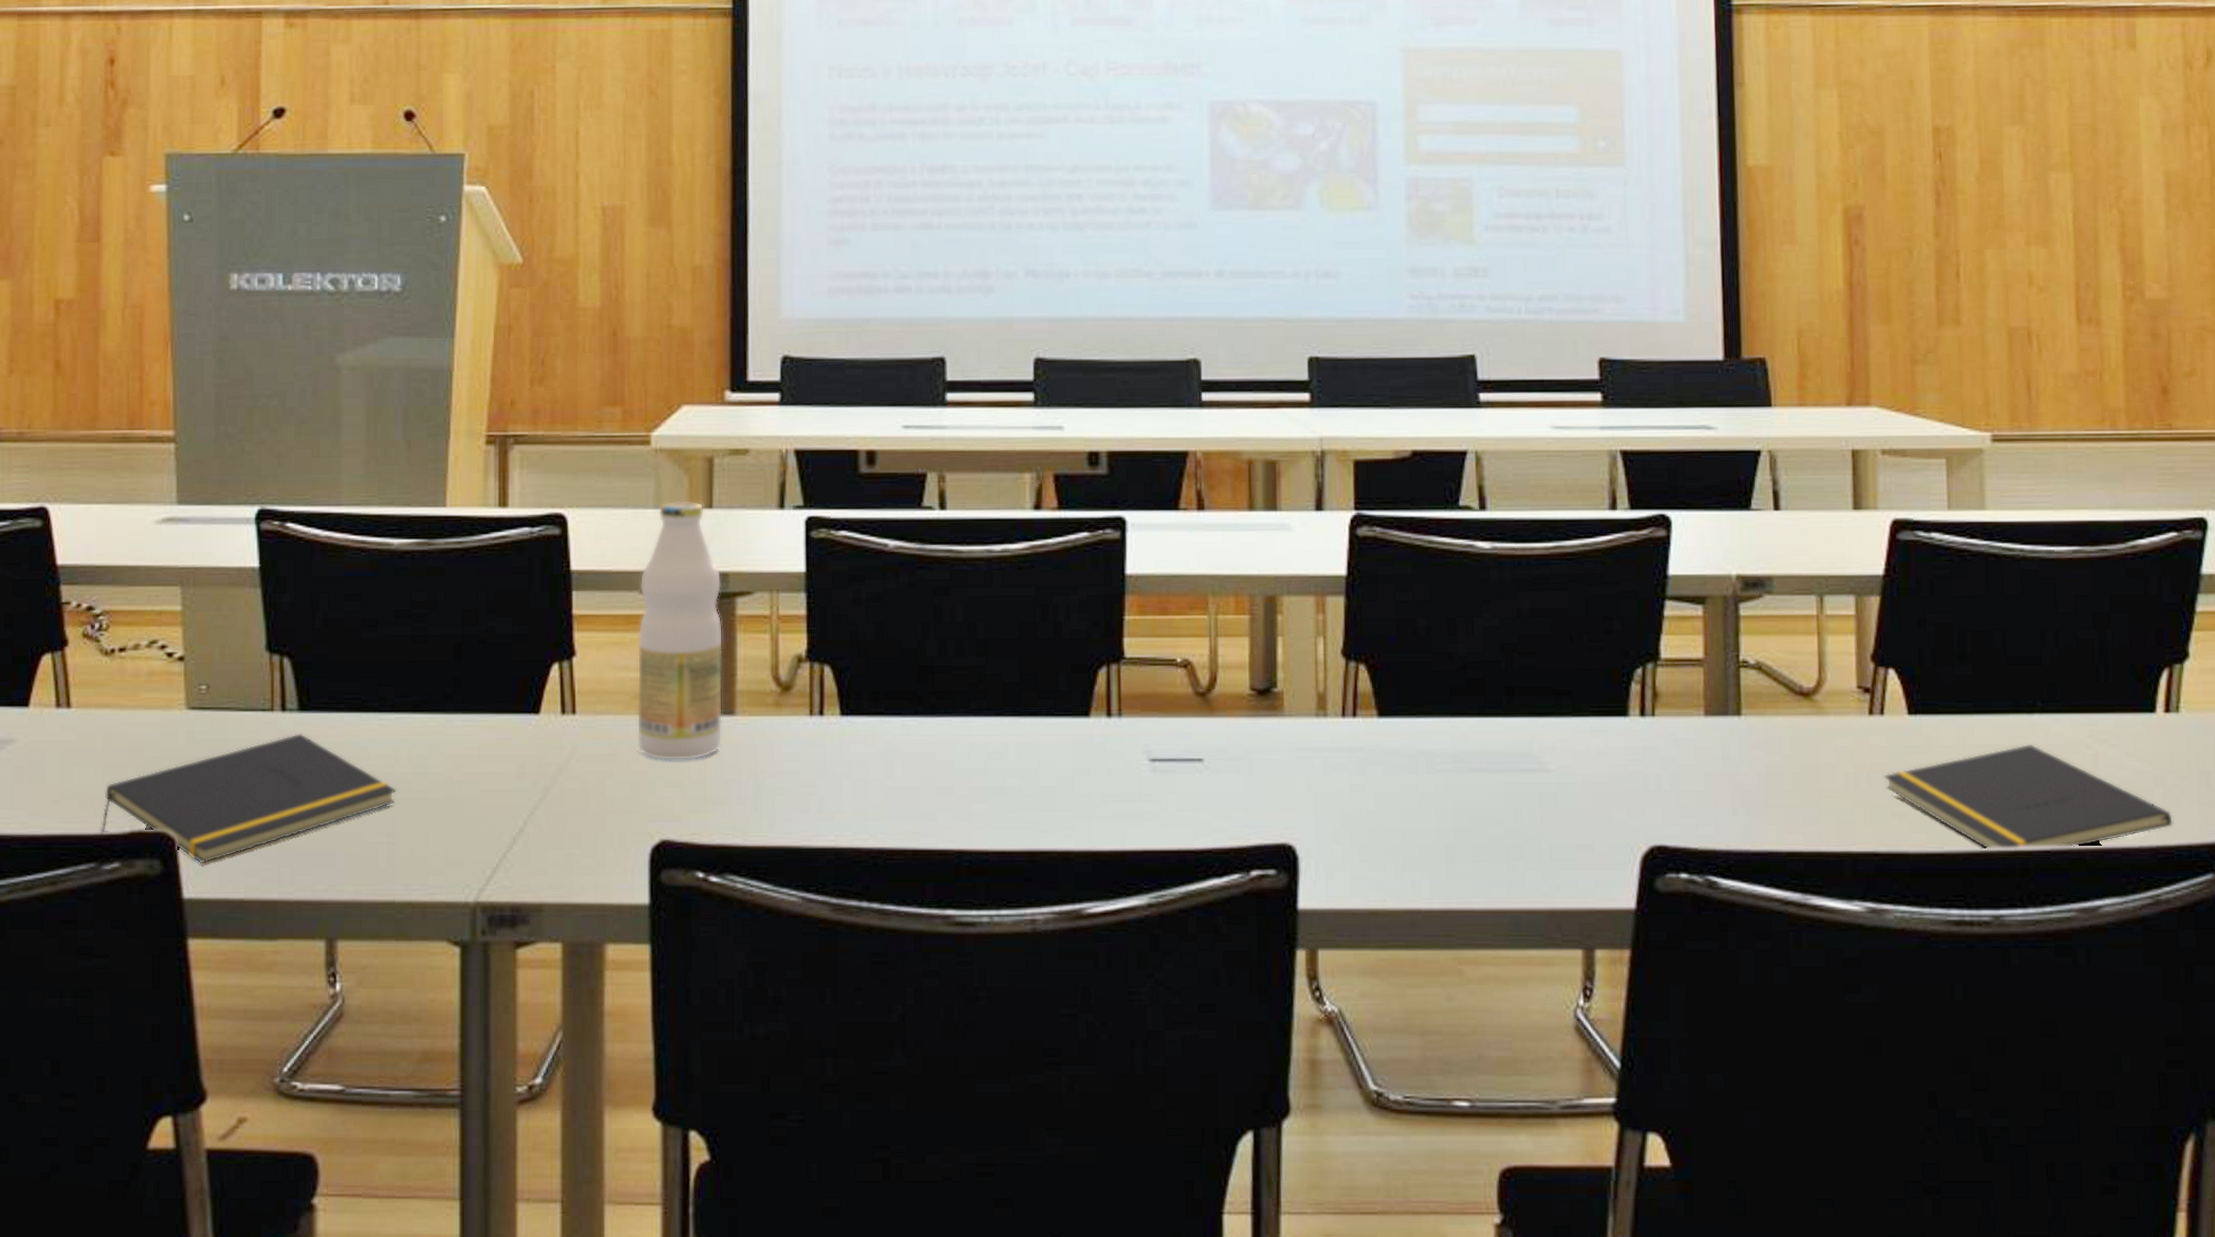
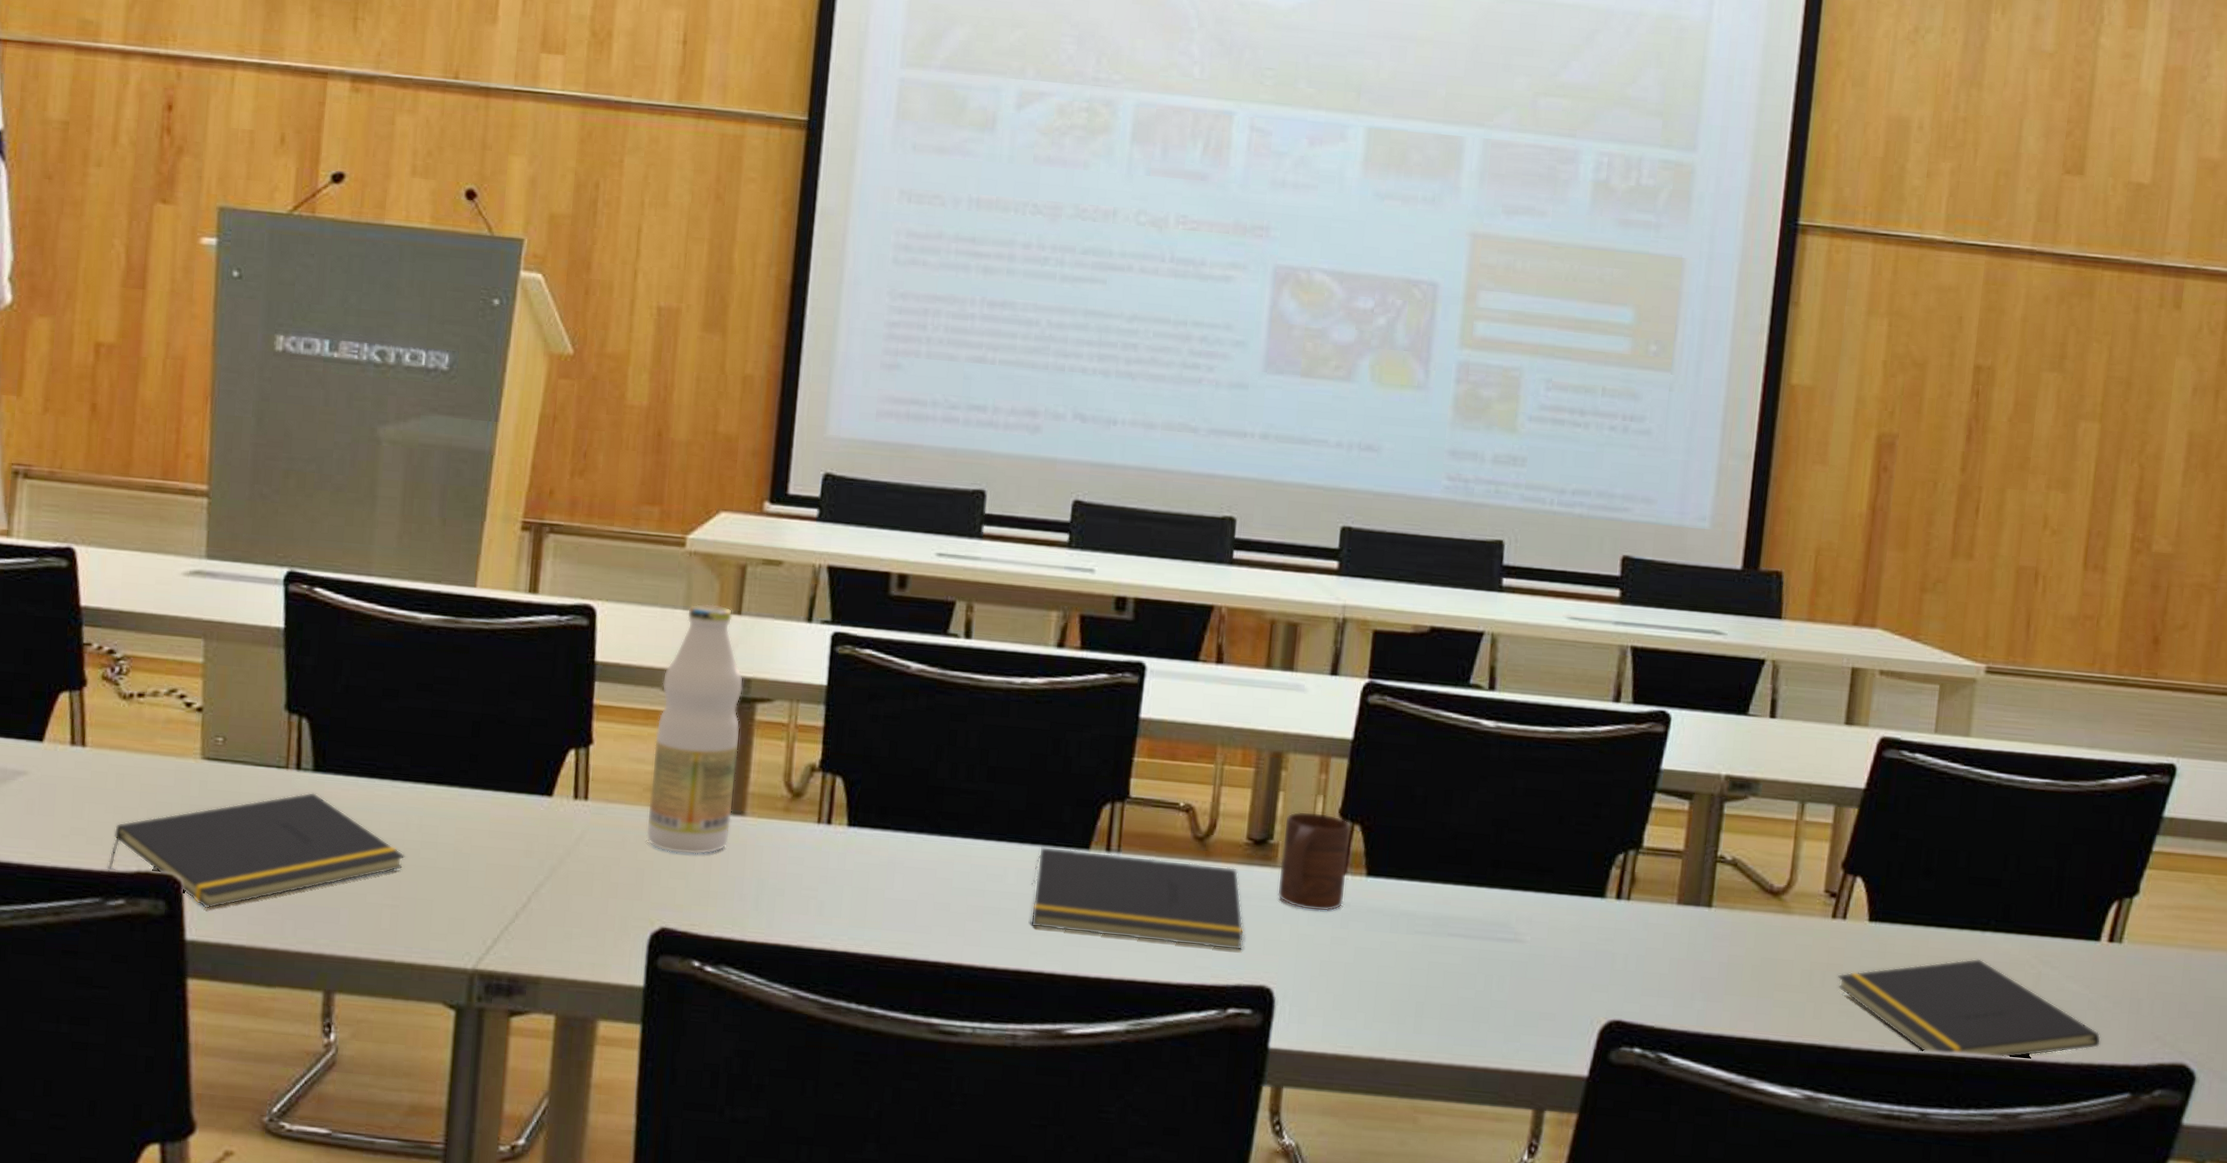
notepad: none [1034,717,1259,809] -> present [1030,846,1244,951]
cup: none [1286,655,1358,759] -> present [1277,811,1352,912]

